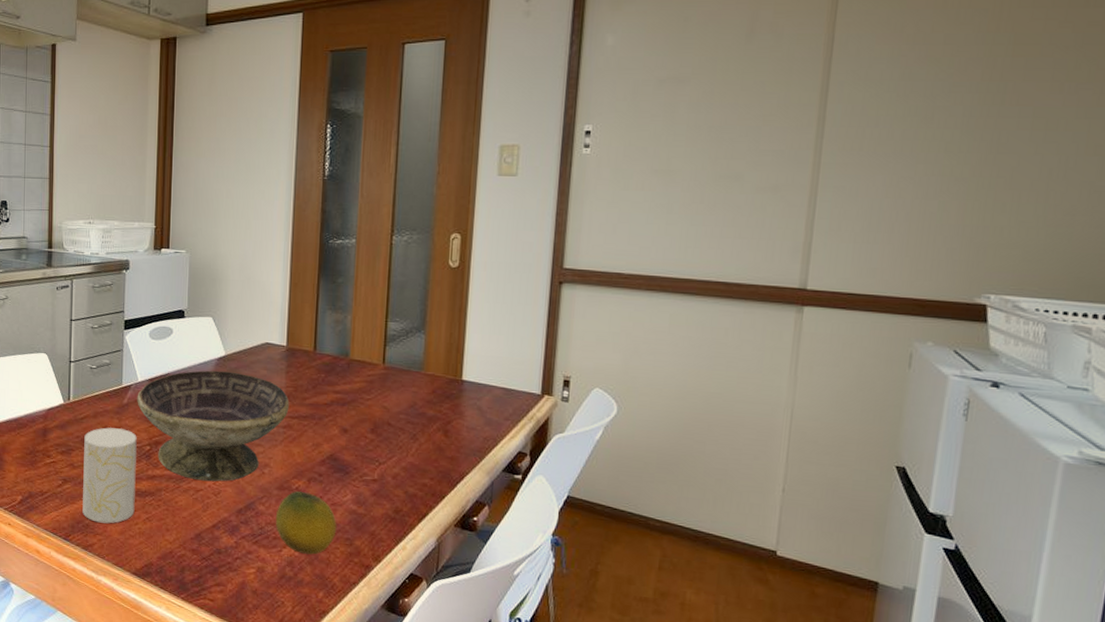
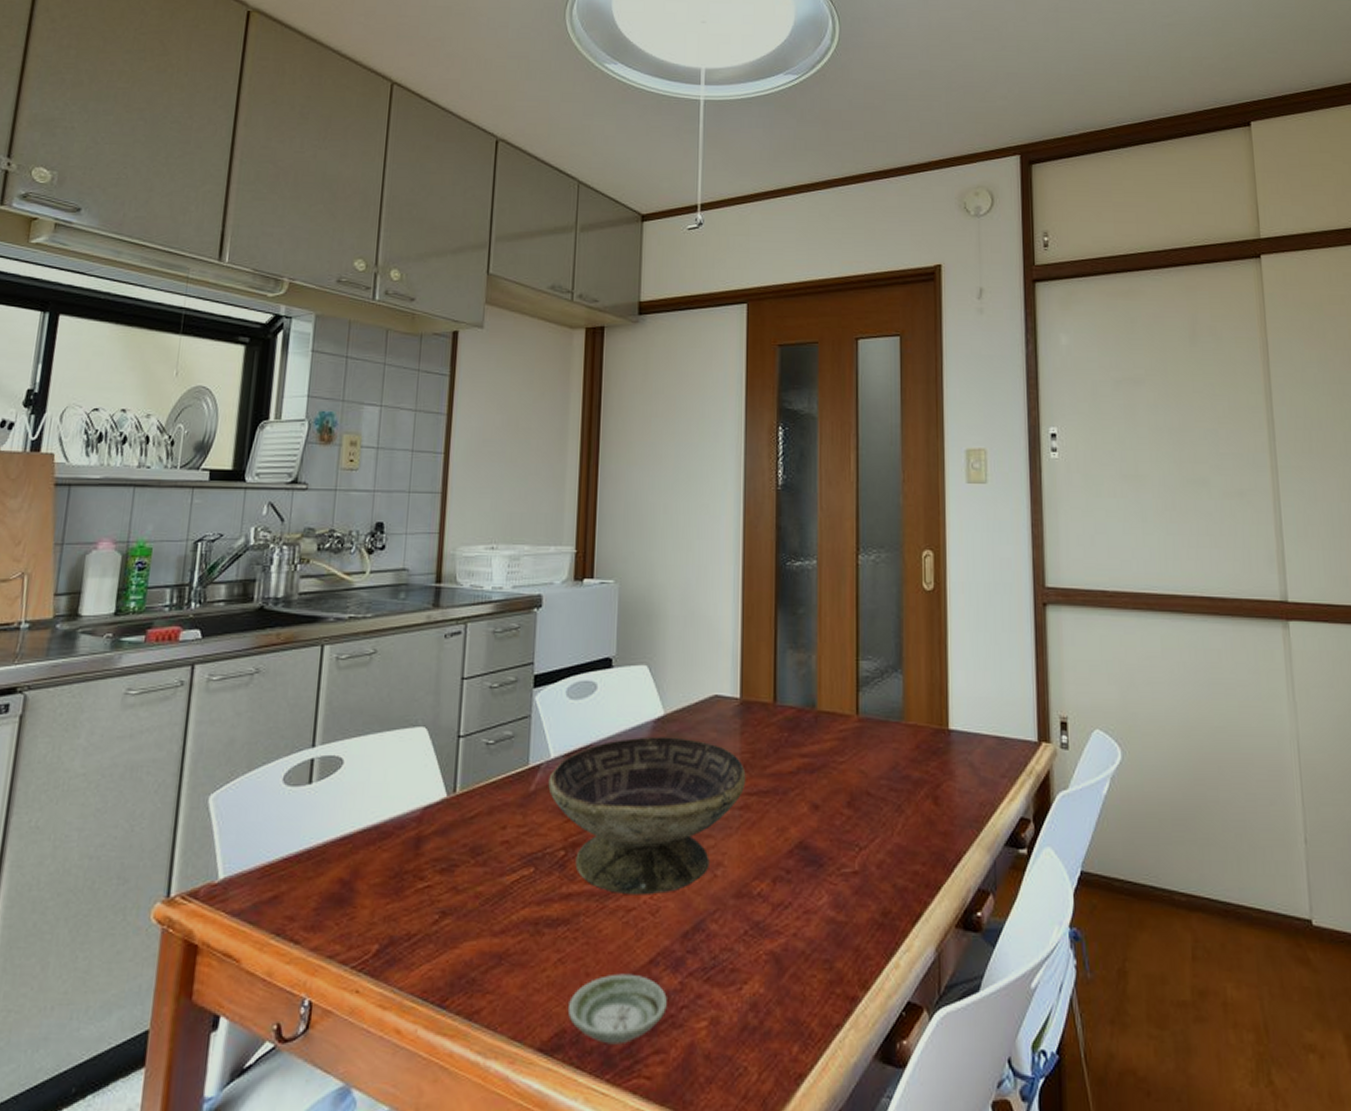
cup: present [82,427,137,524] -> none [467,828,547,974]
saucer: none [153,531,225,577] -> present [567,973,667,1045]
fruit: present [275,491,337,555] -> none [732,897,812,989]

